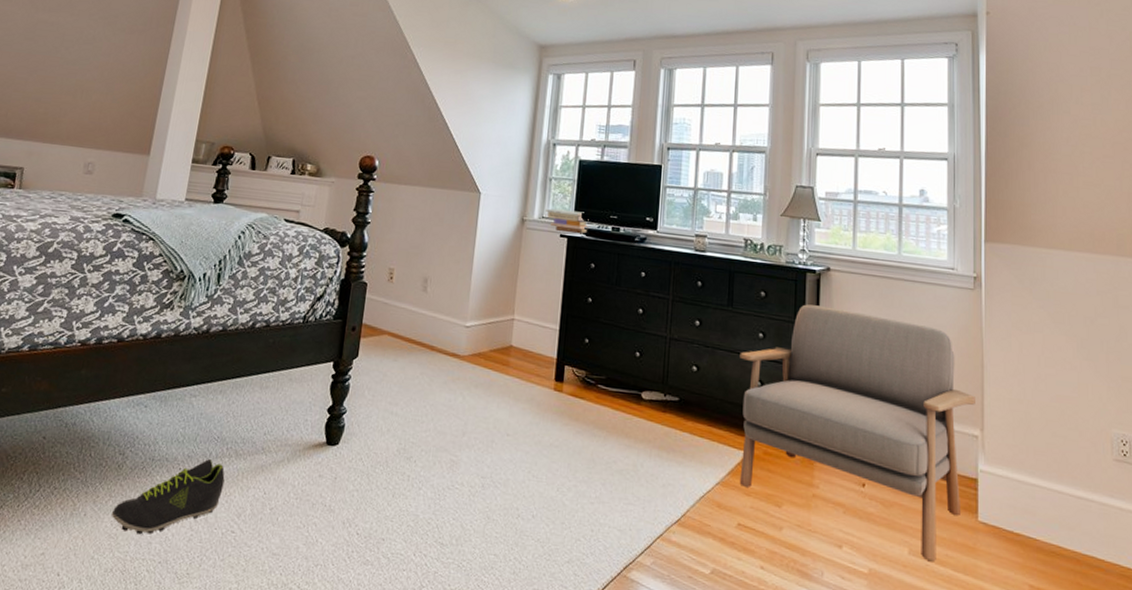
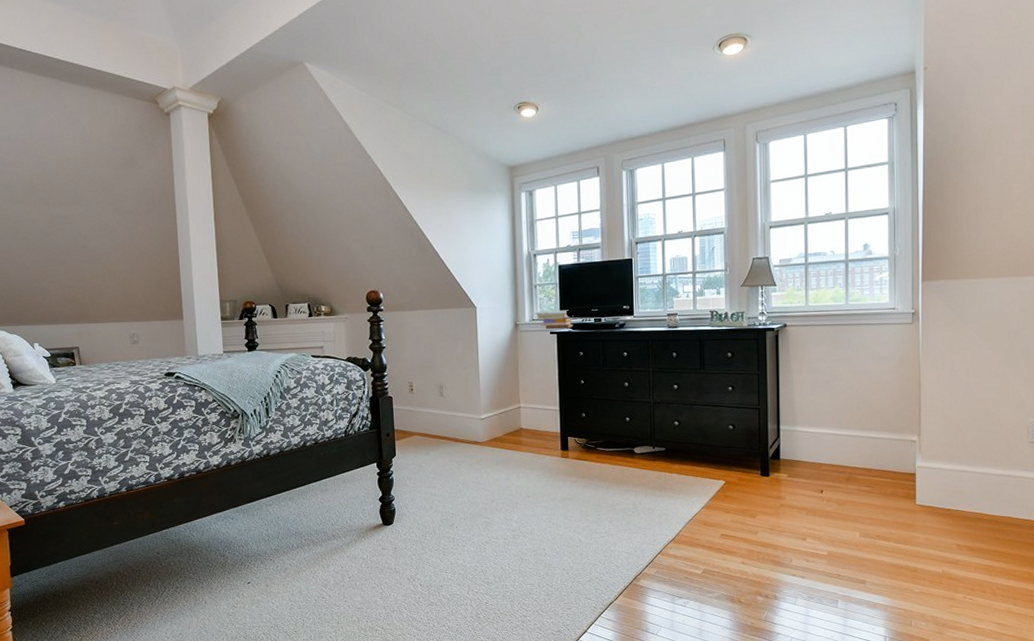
athletic shoe: present [111,459,225,535] -> none [225,550,309,610]
armchair: present [739,304,975,561] -> none [713,356,914,539]

